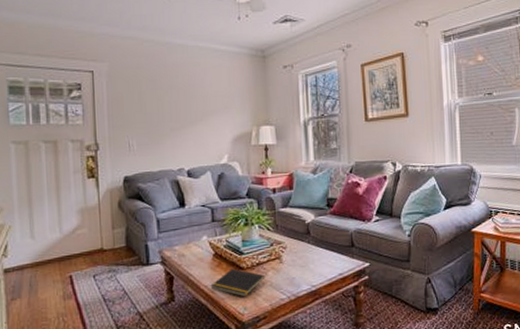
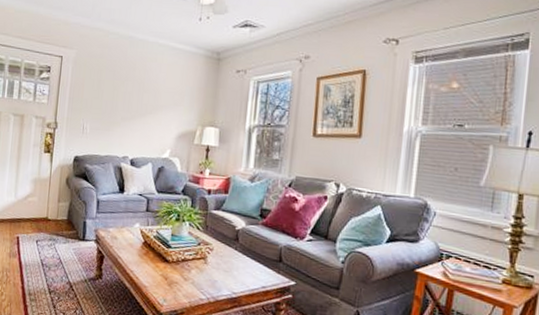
notepad: present [210,268,266,297] -> none [135,259,189,289]

